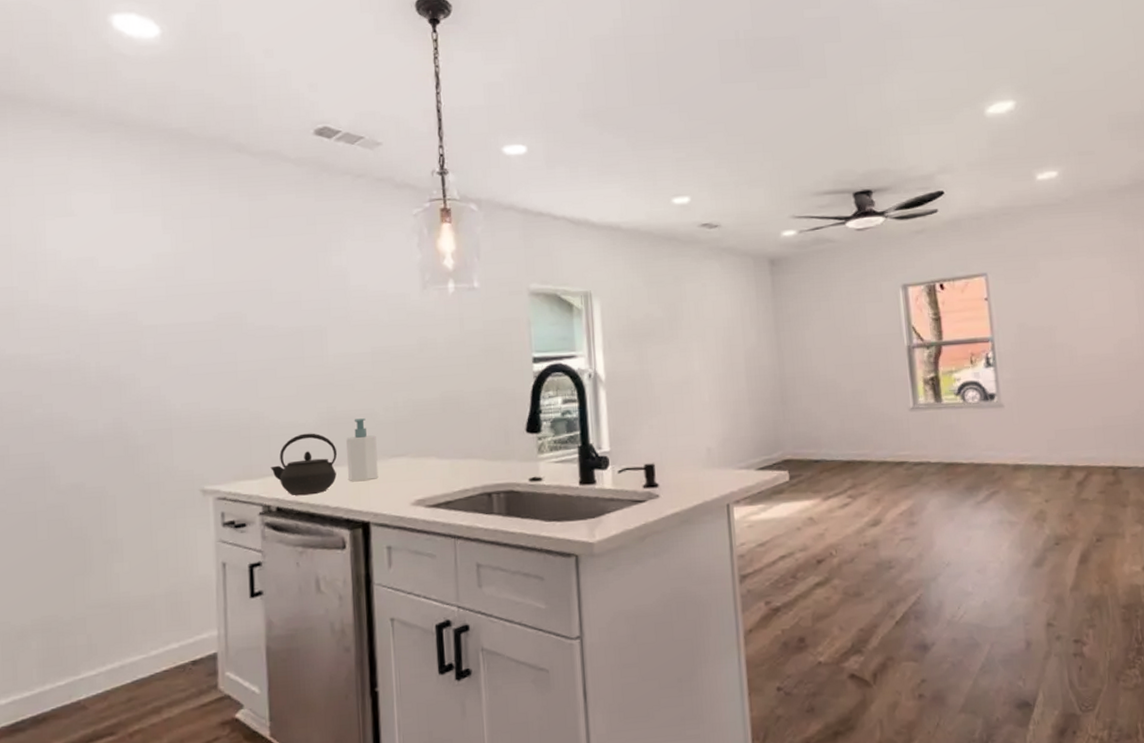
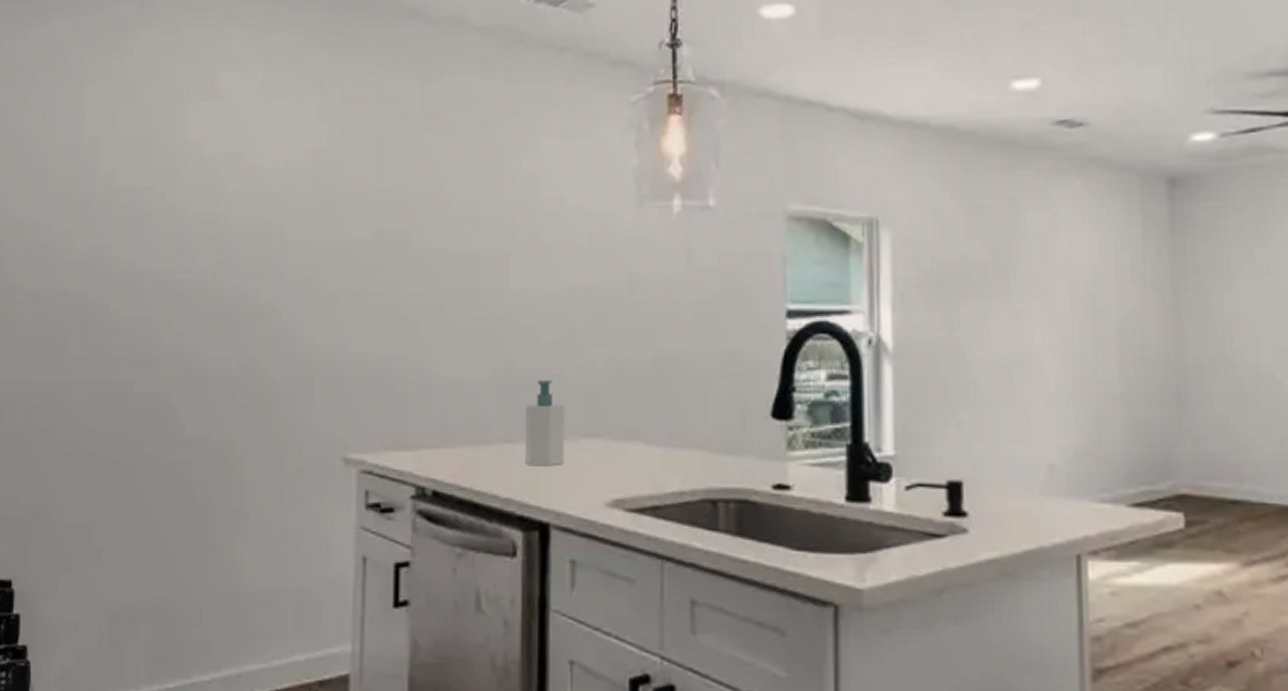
kettle: present [270,433,338,496] -> none [428,395,513,479]

